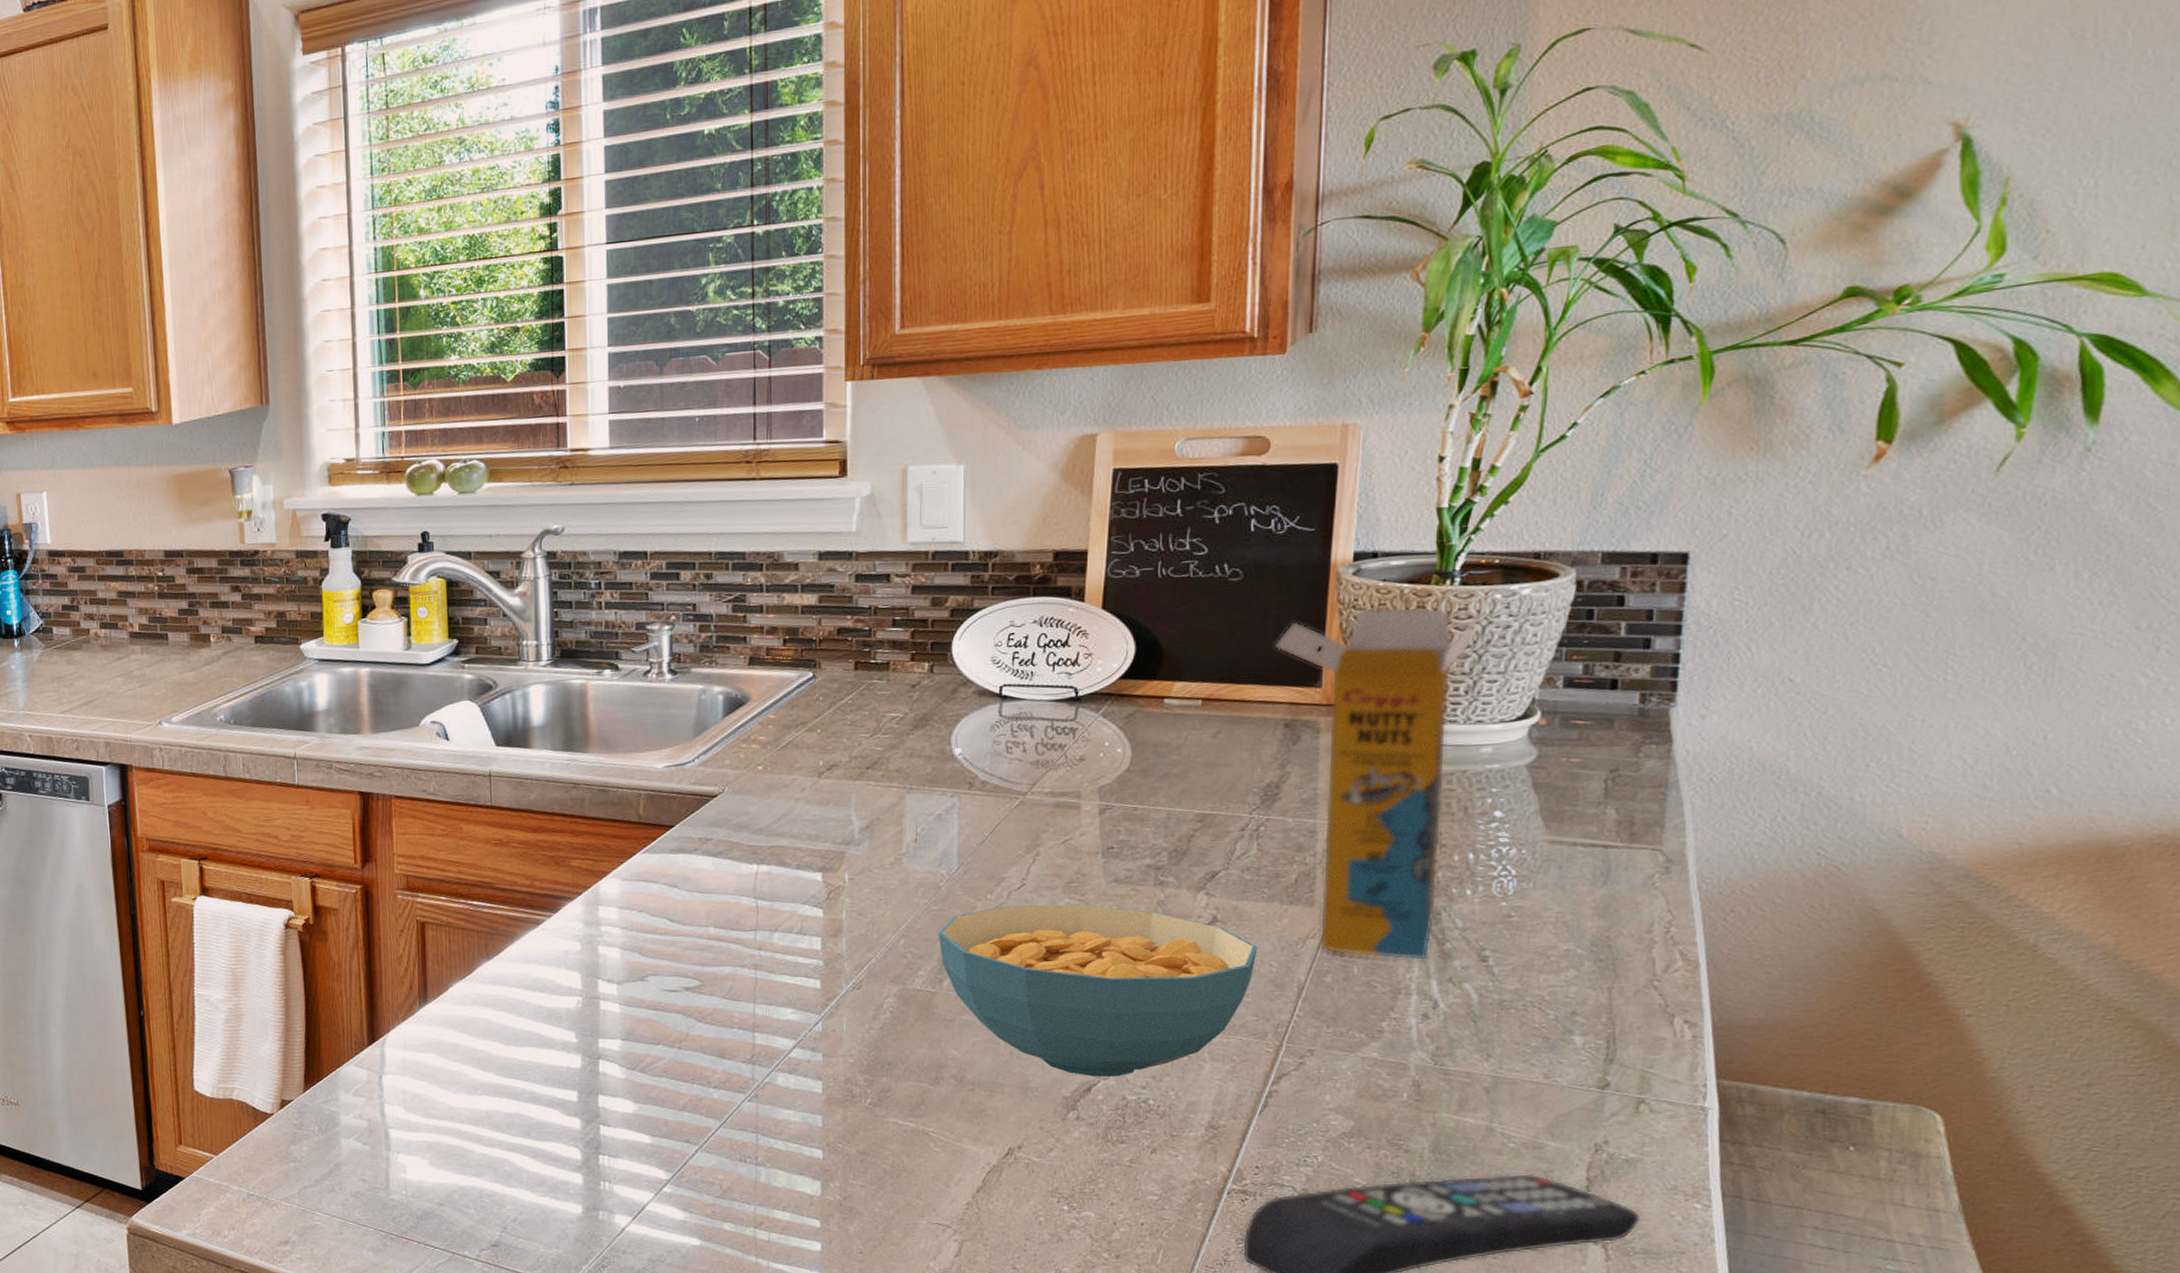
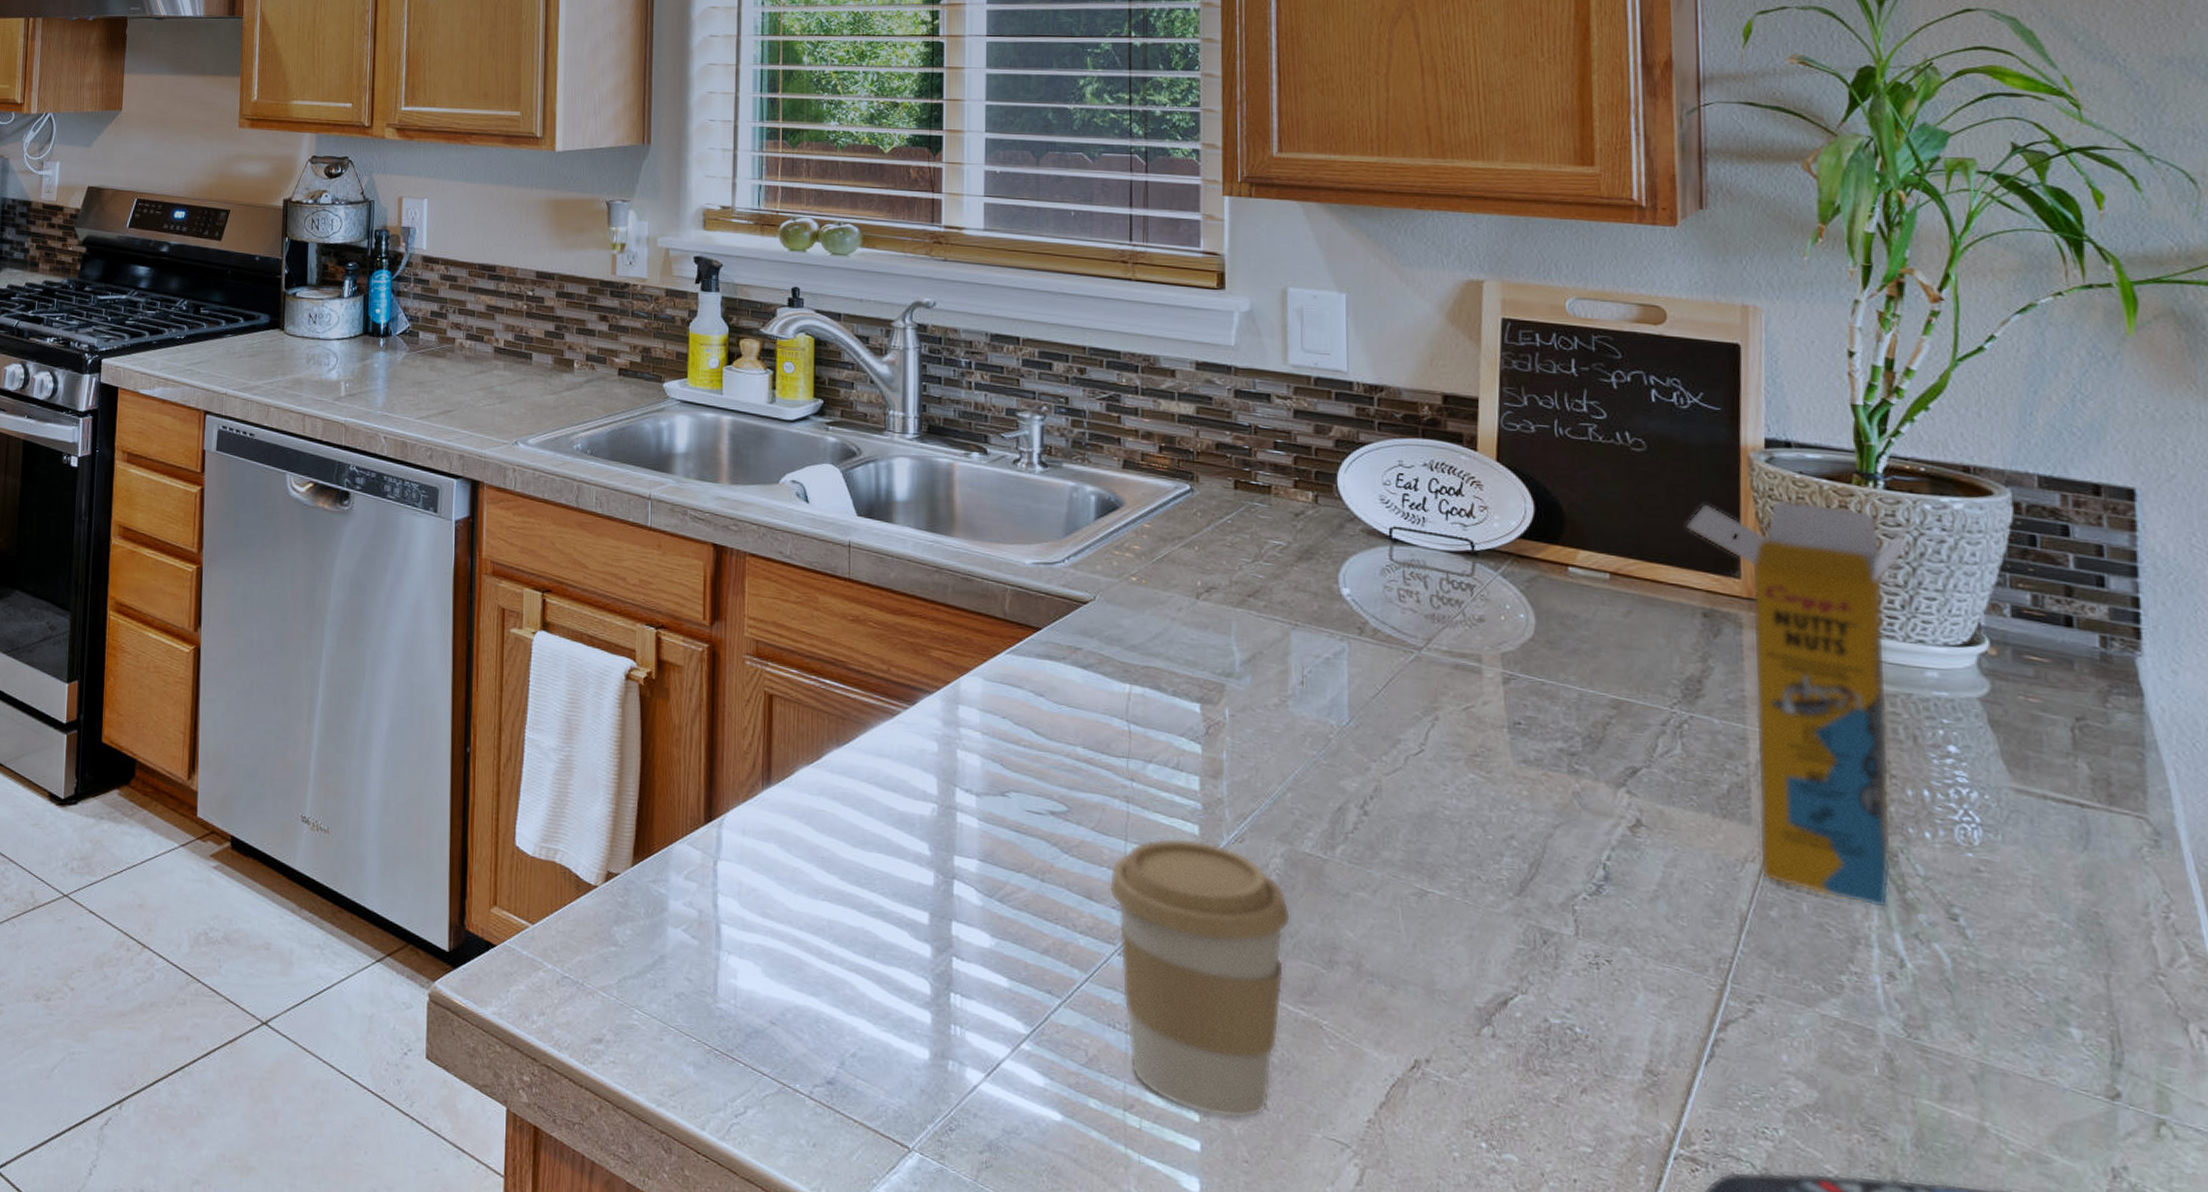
coffee cup: none [739,993,903,1221] -> present [1108,838,1292,1119]
cereal bowl: present [939,904,1258,1077] -> none [1329,771,1690,993]

